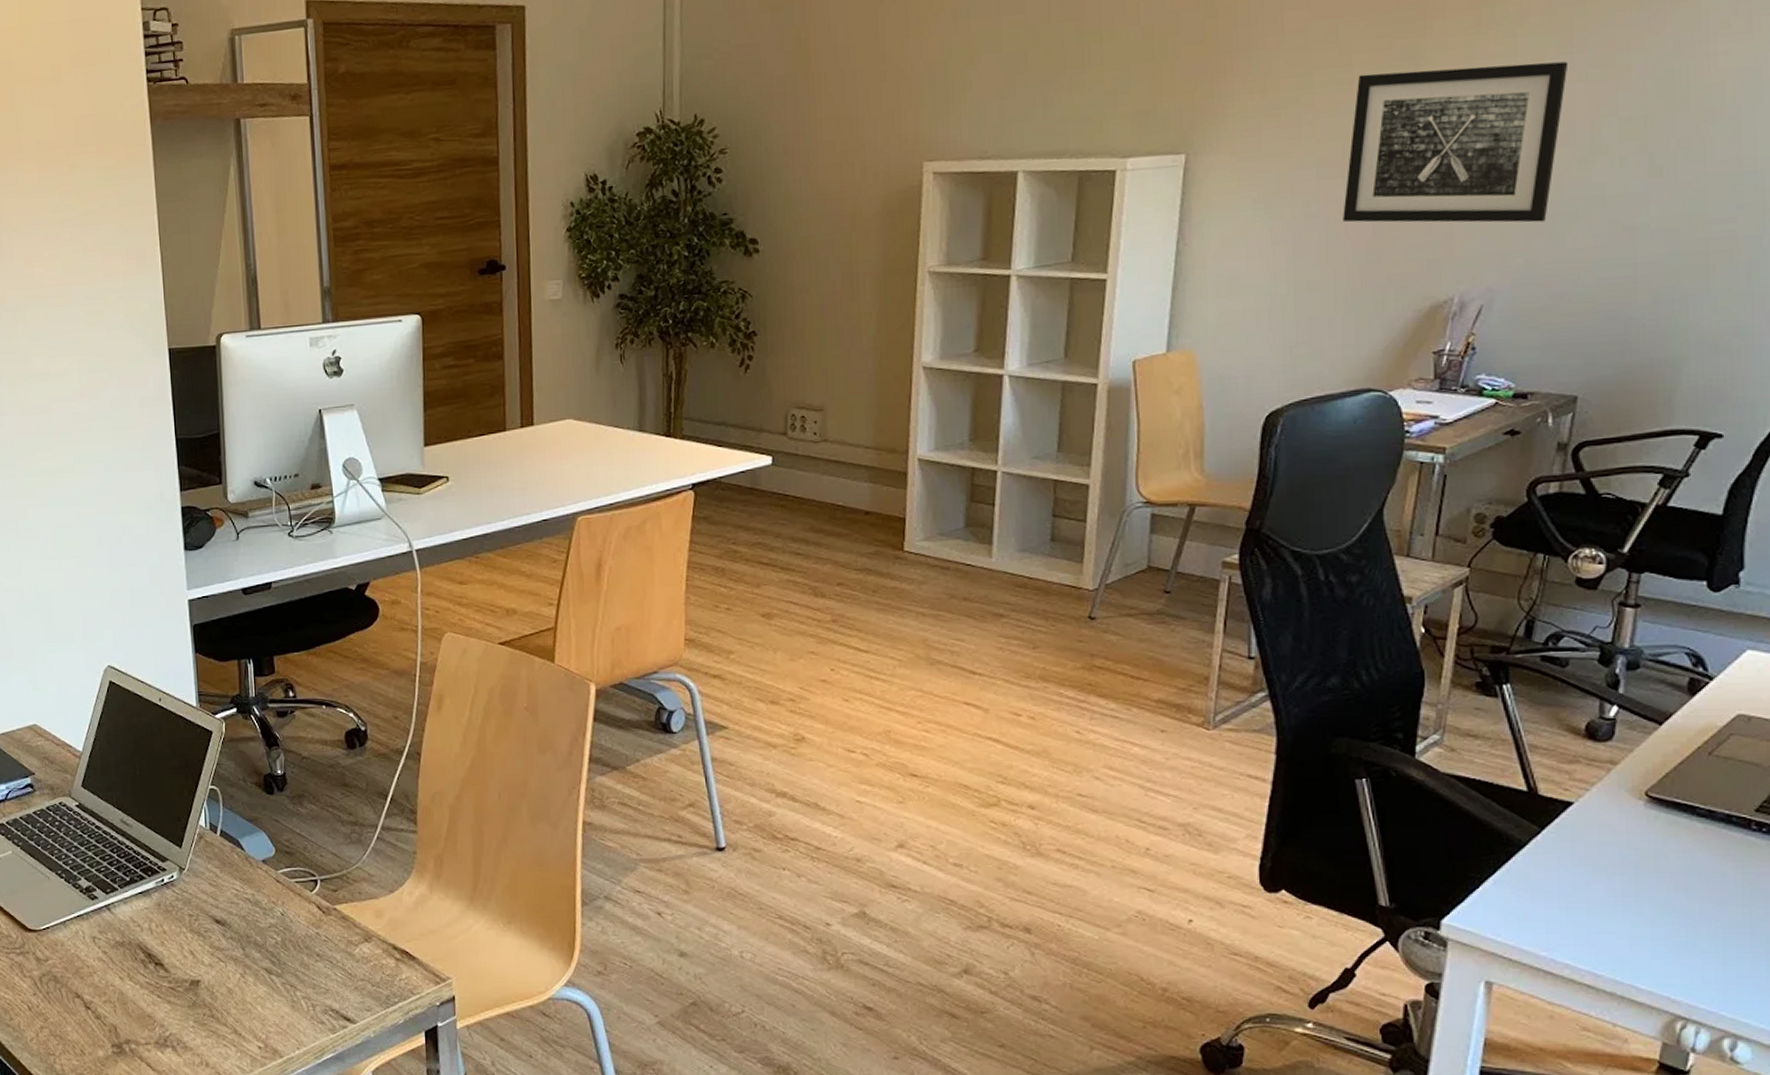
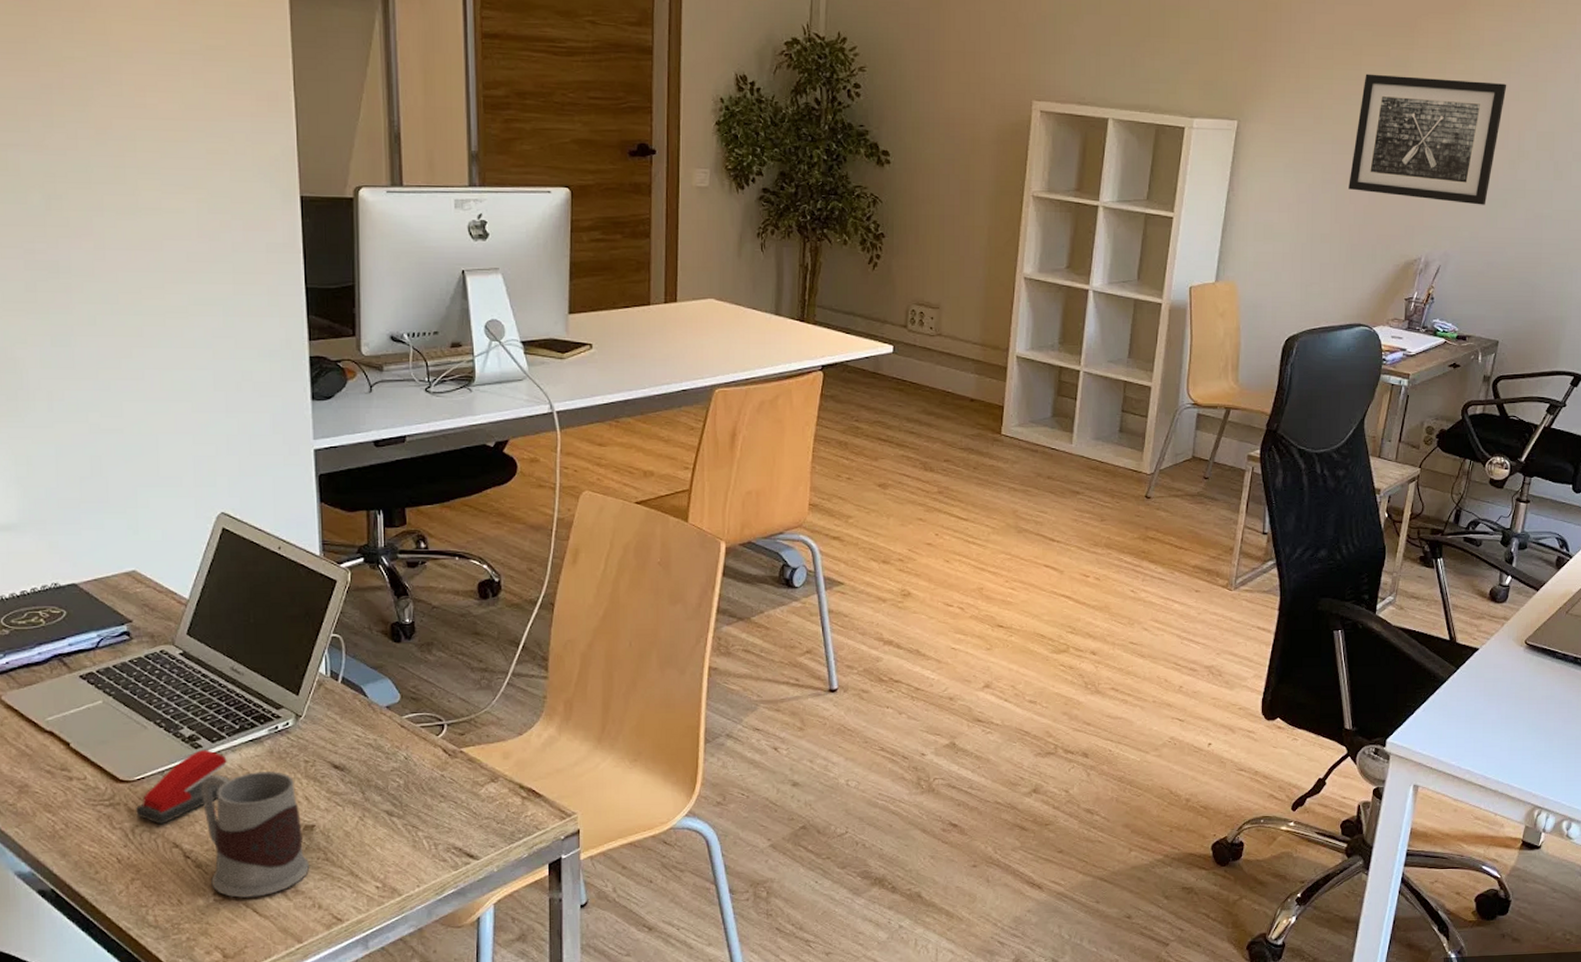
stapler: none [43,900,122,974] -> present [136,749,229,825]
mug: none [97,925,197,1051] -> present [200,771,310,898]

